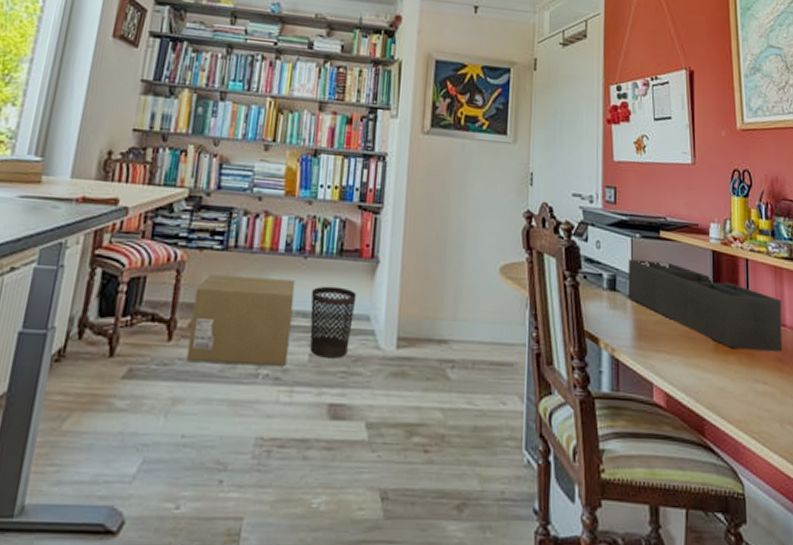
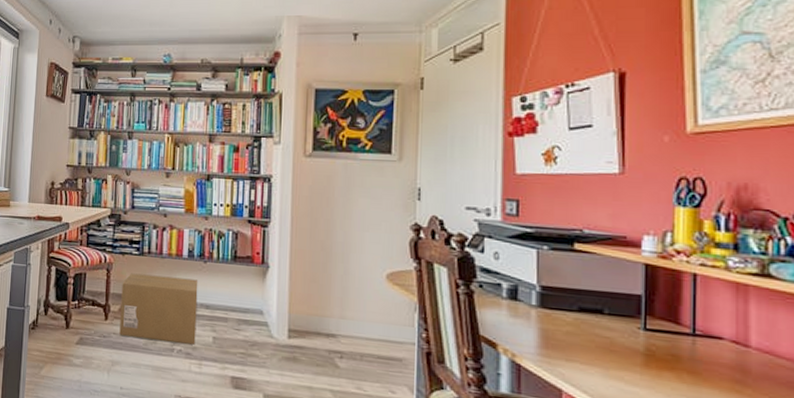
trash bin: present [309,286,357,359] -> none [211,285,251,343]
desk organizer: present [627,259,783,351] -> none [531,270,744,373]

